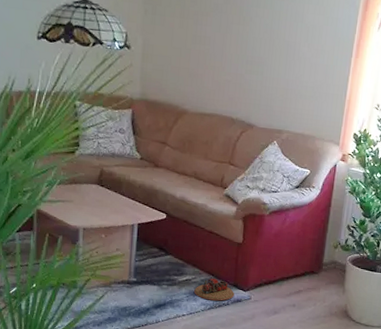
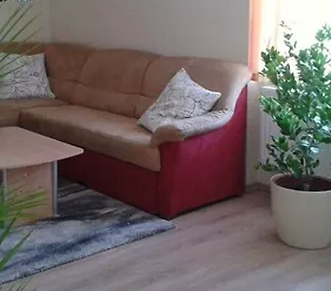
toy train: present [194,278,235,301] -> none [117,209,158,232]

